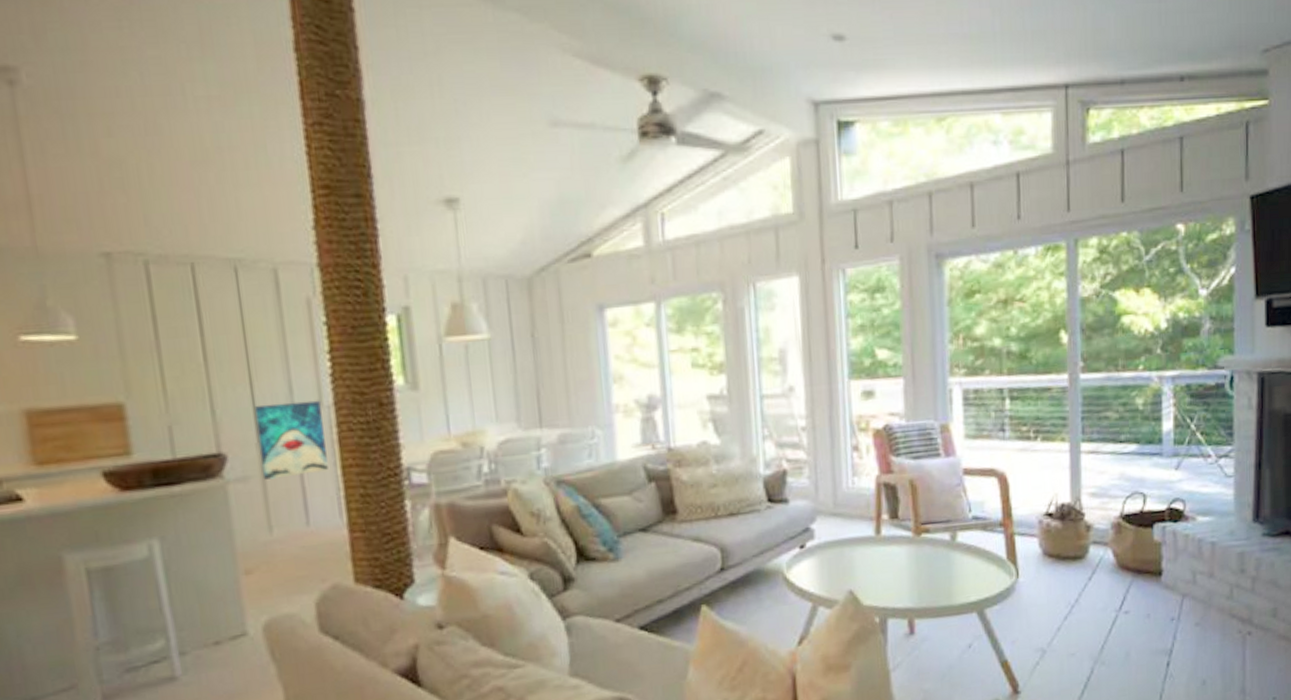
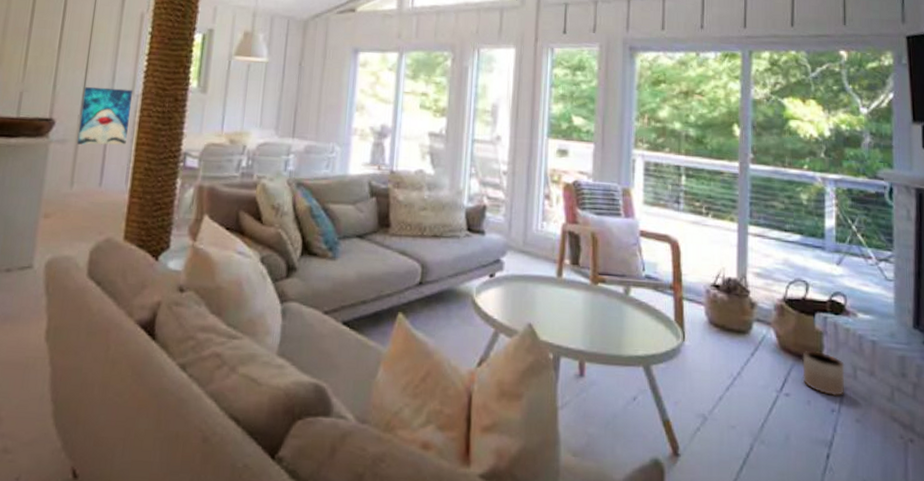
planter: none [1141,563,1185,606] -> present [802,351,845,397]

